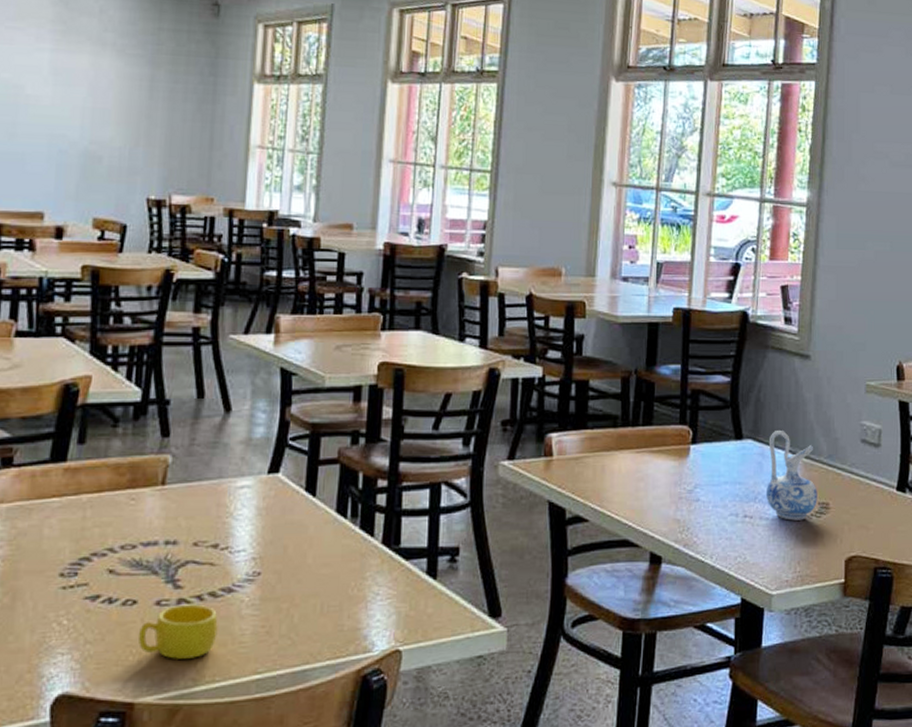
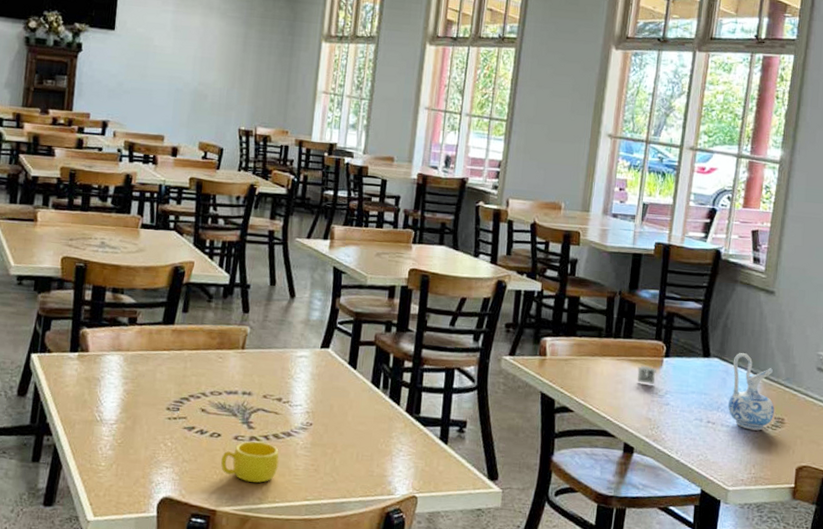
napkin holder: none [661,456,684,478] -> present [637,365,657,384]

